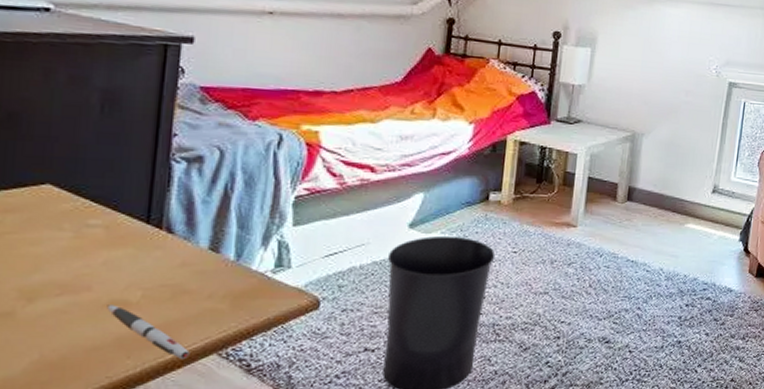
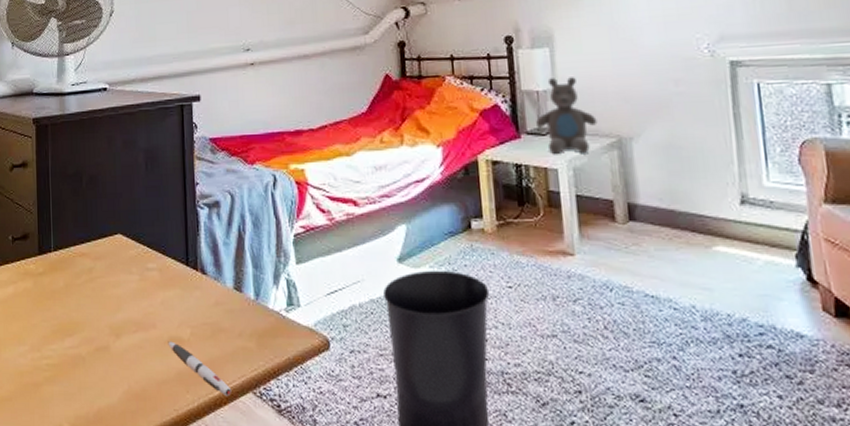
stuffed animal: none [567,75,619,142] -> present [536,77,598,154]

